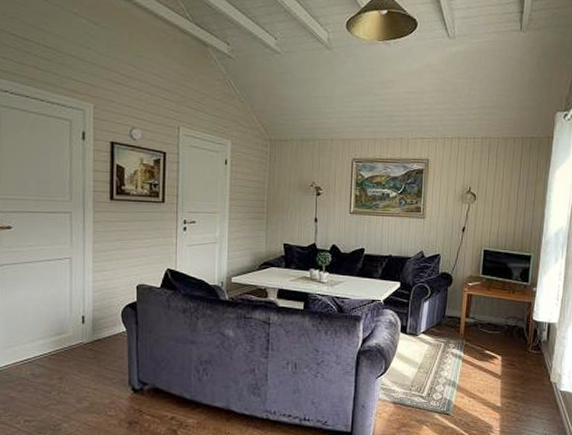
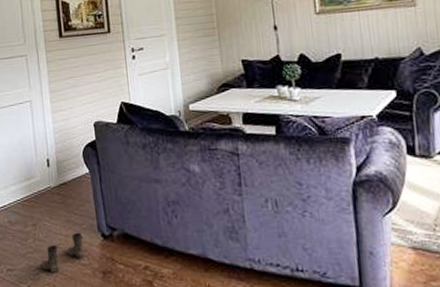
boots: none [64,386,112,423] -> present [41,232,85,273]

